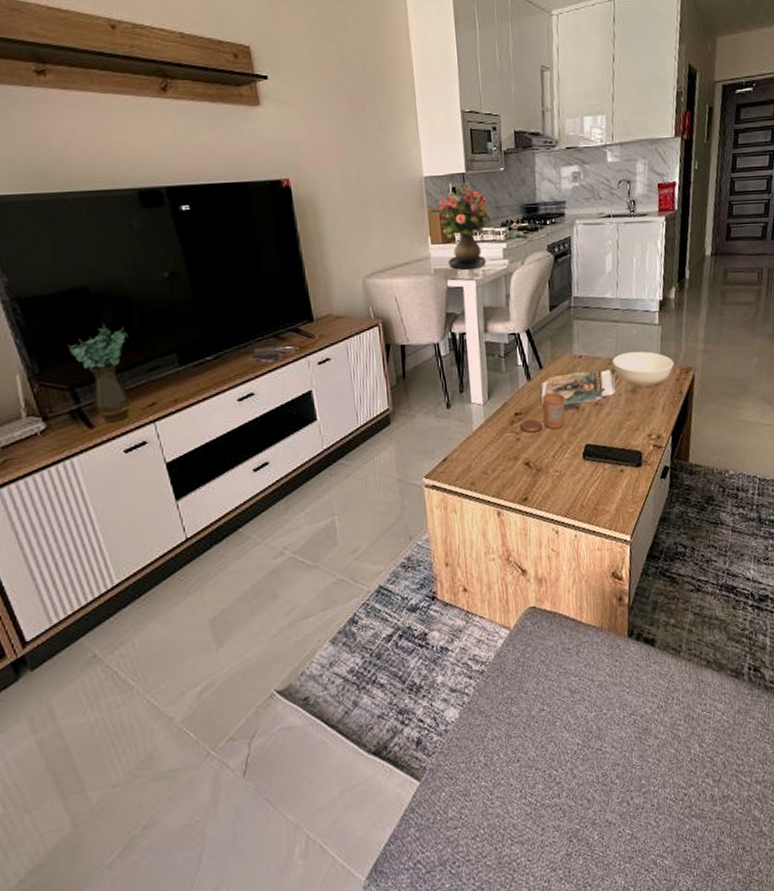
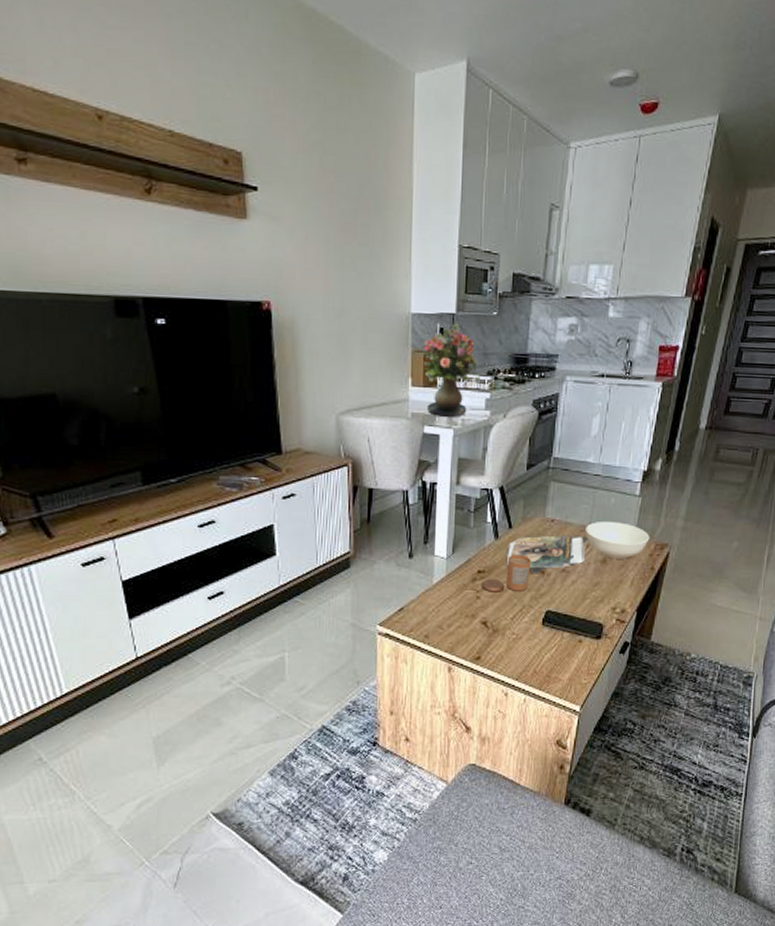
vase: present [68,324,131,423] -> none [32,434,93,535]

